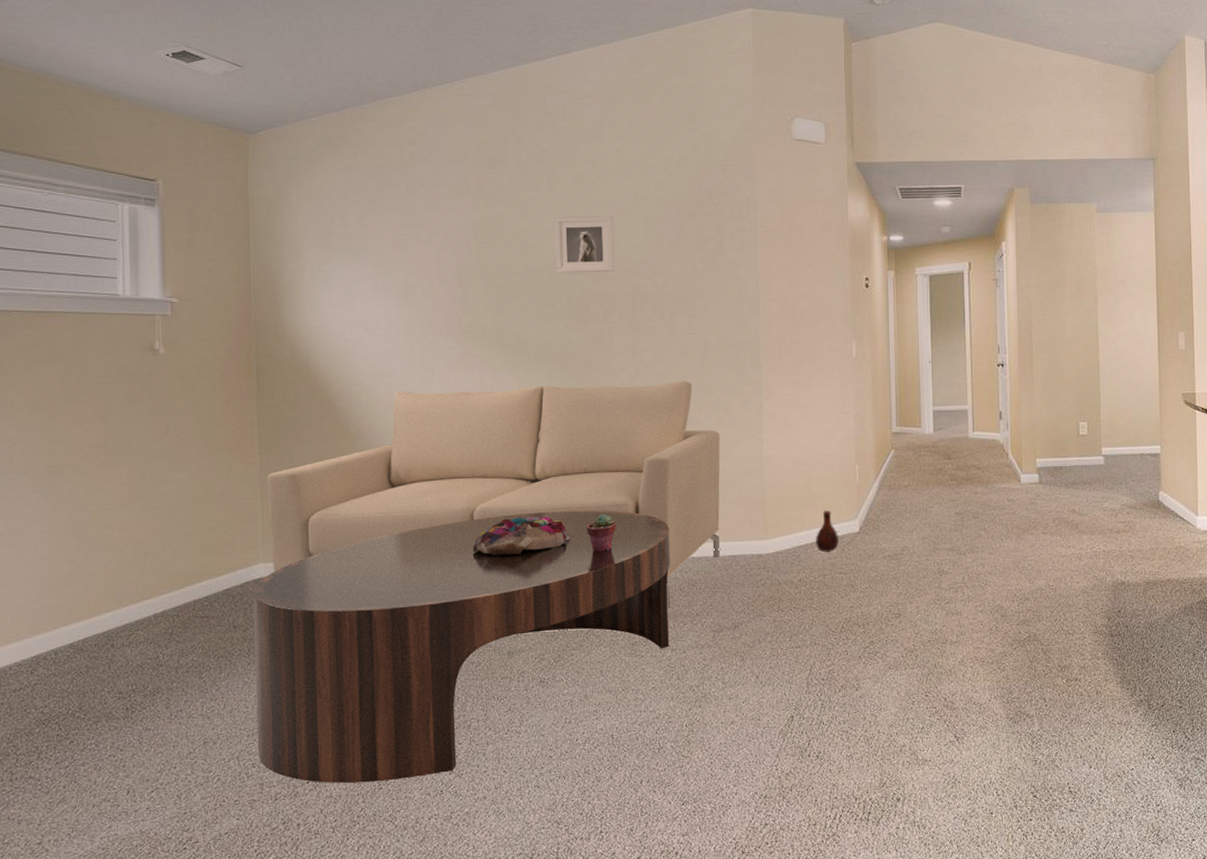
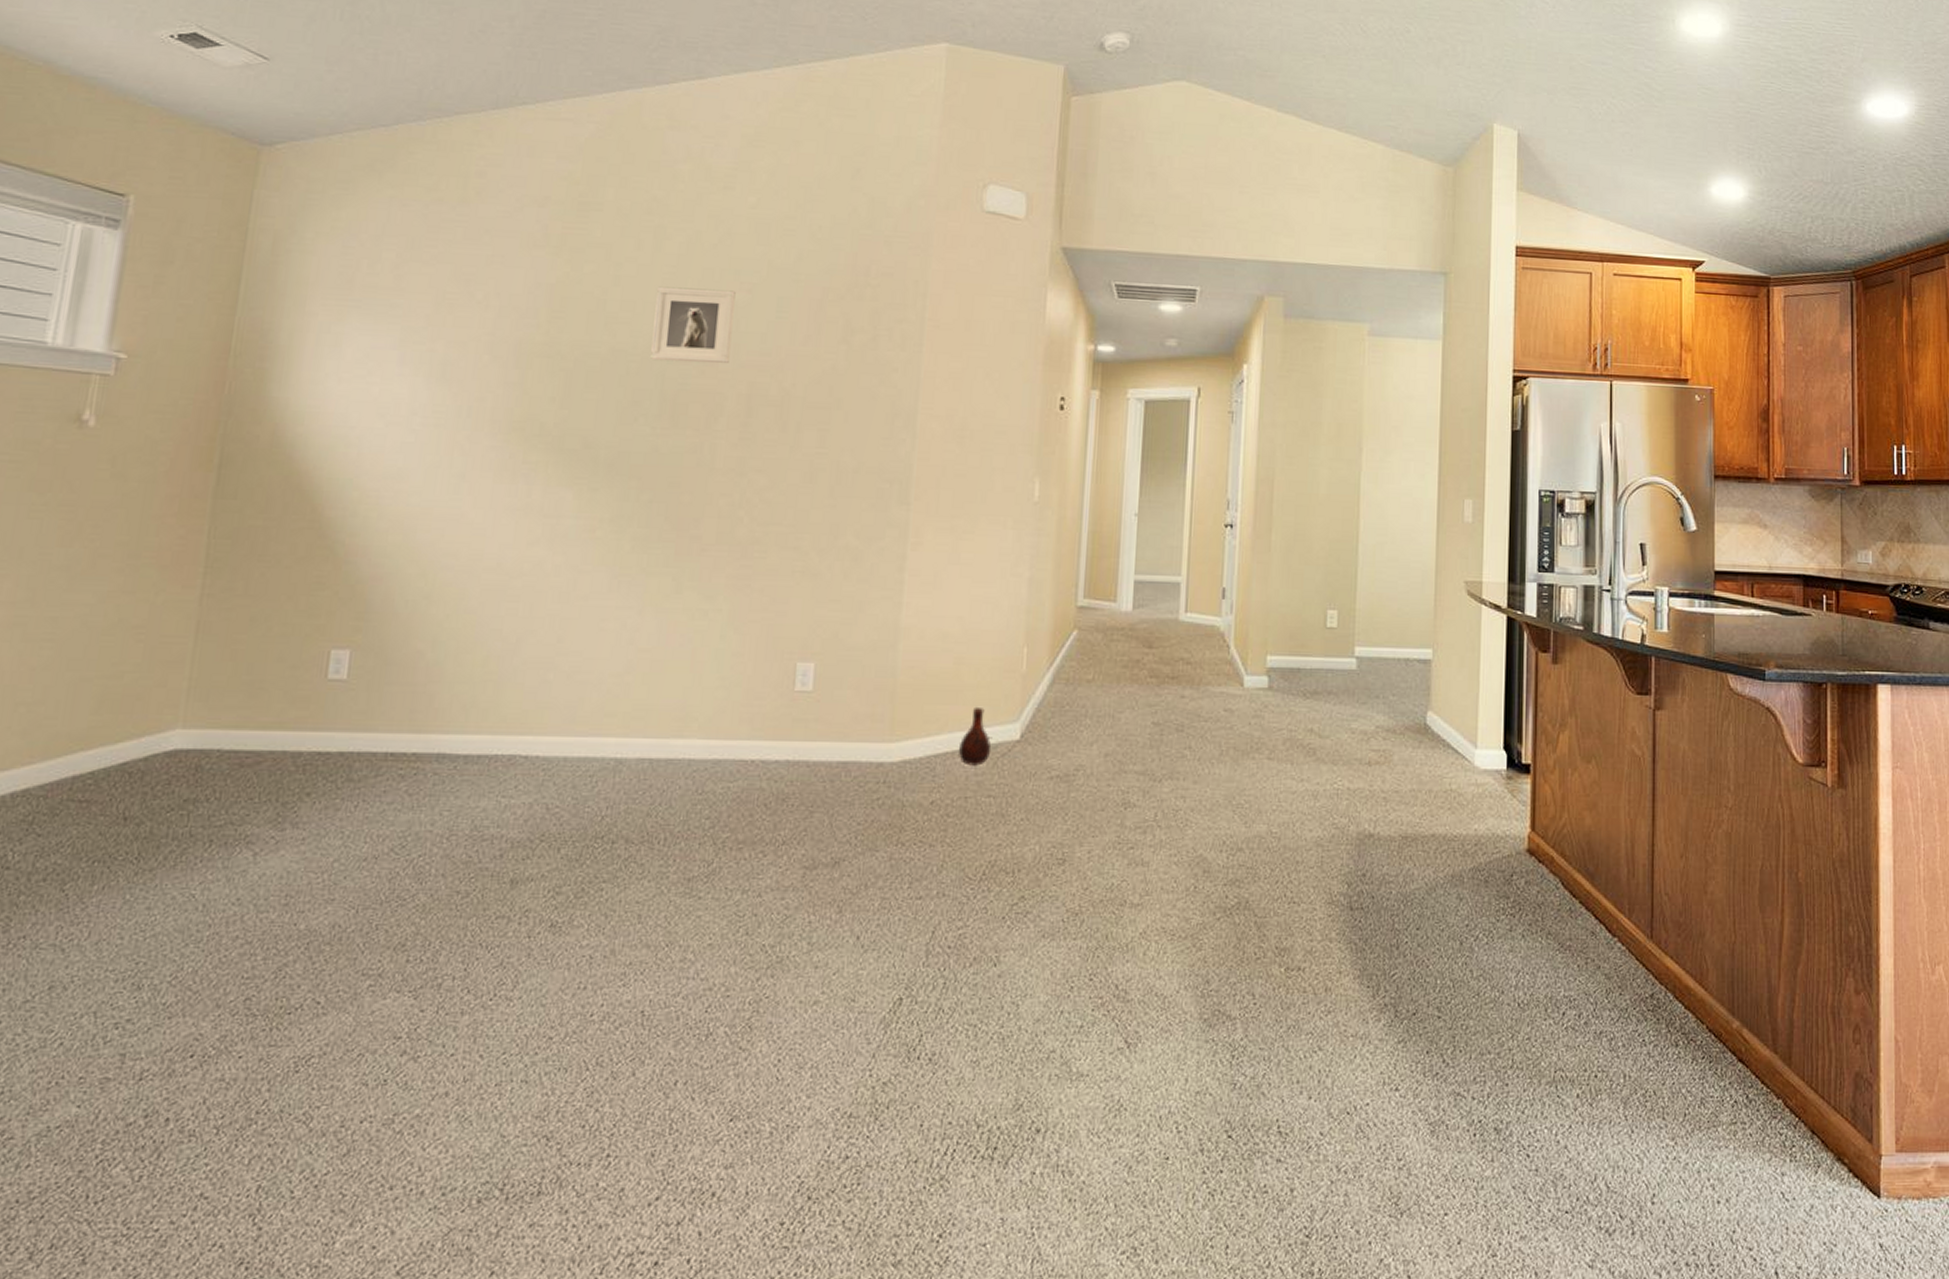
coffee table: present [252,509,671,784] -> none [125,682,761,1061]
sofa: present [266,380,720,609] -> none [194,502,844,832]
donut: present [472,516,571,555] -> none [481,688,622,740]
potted succulent: present [587,514,617,552] -> none [644,691,688,744]

